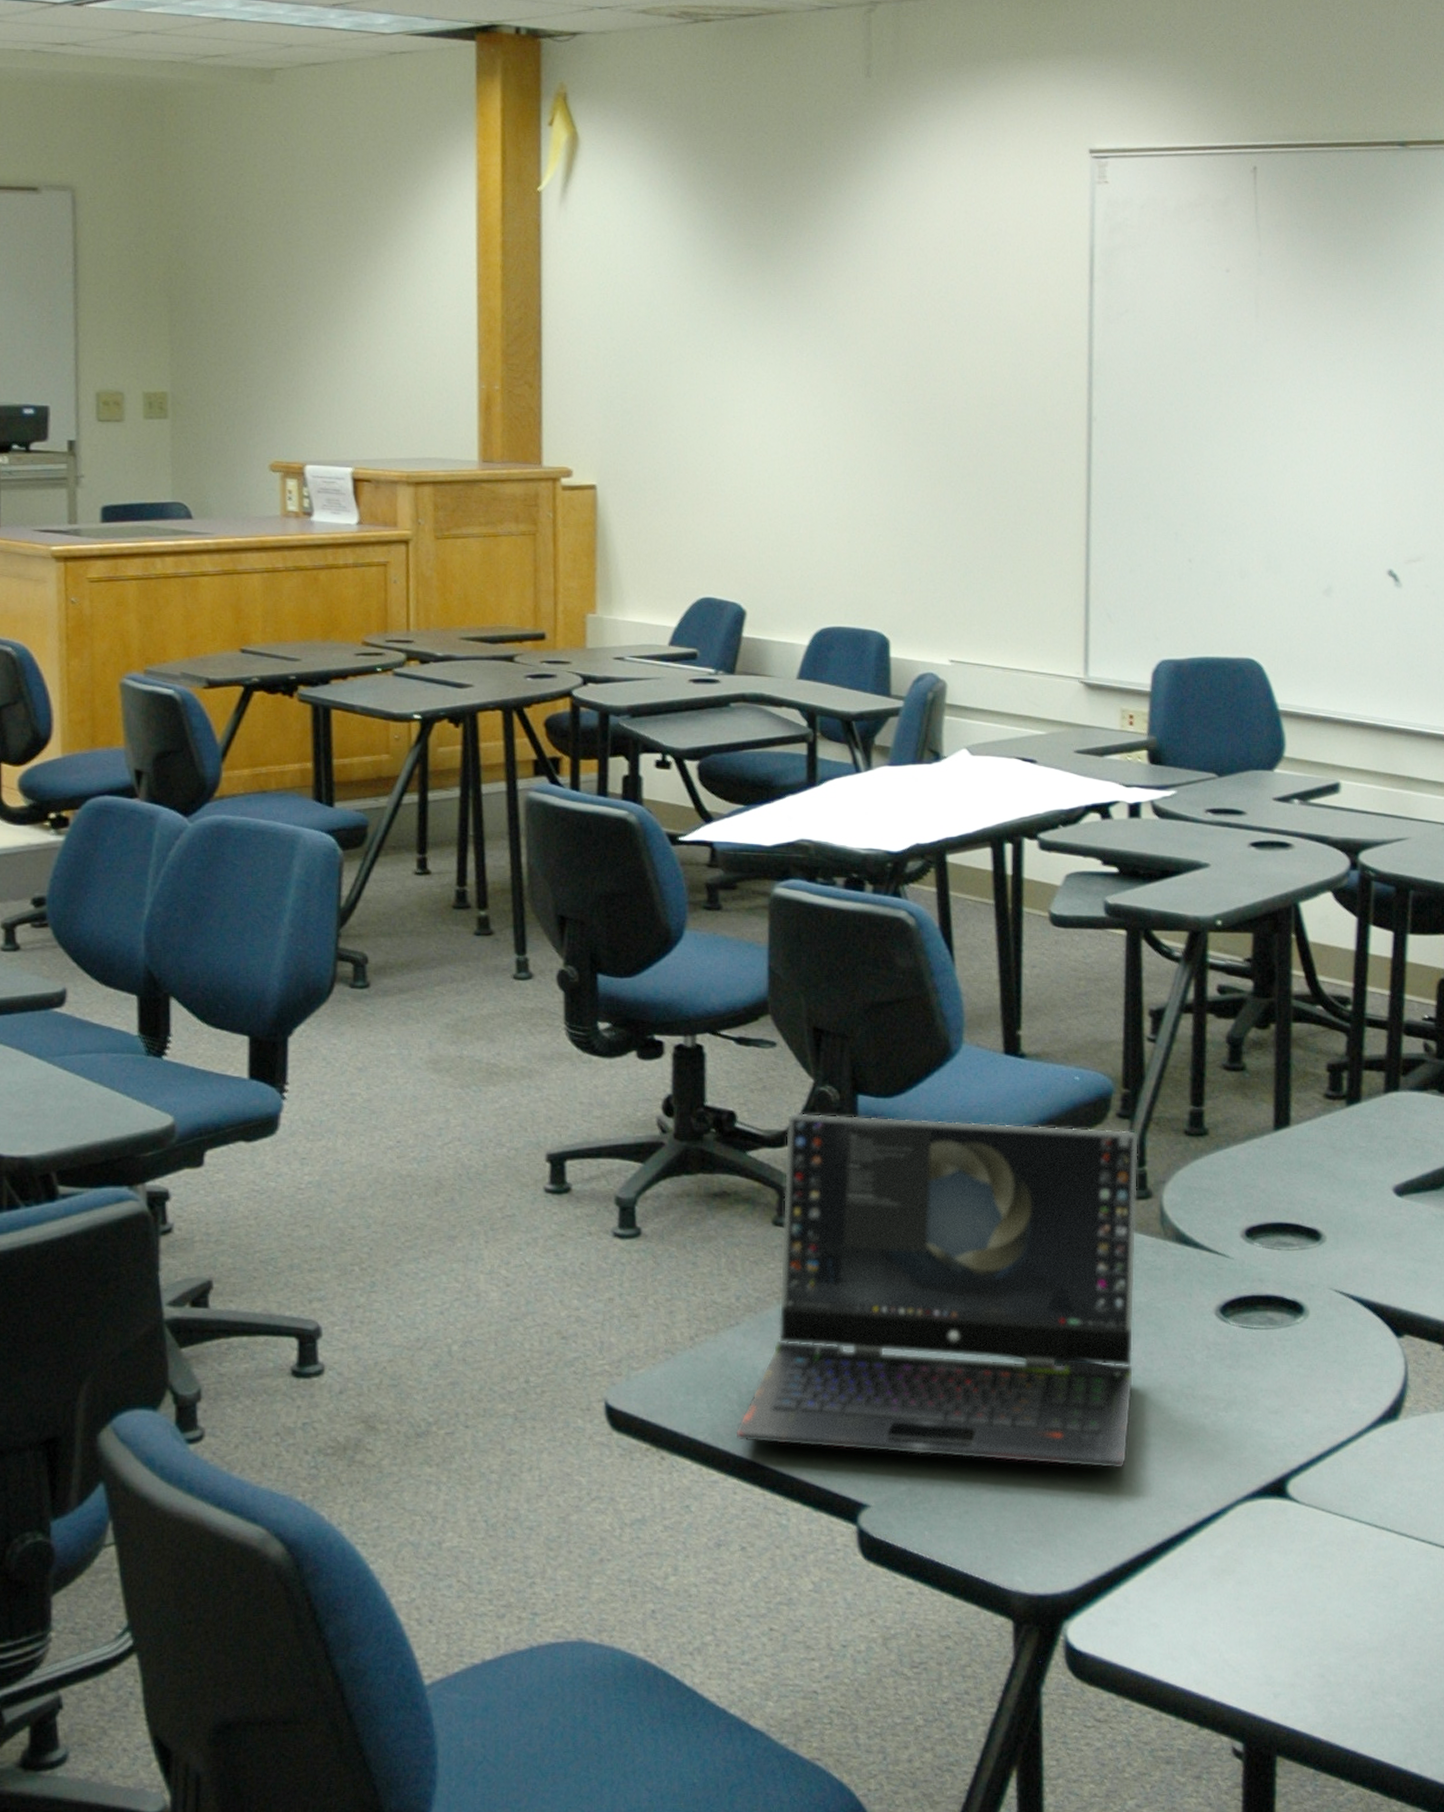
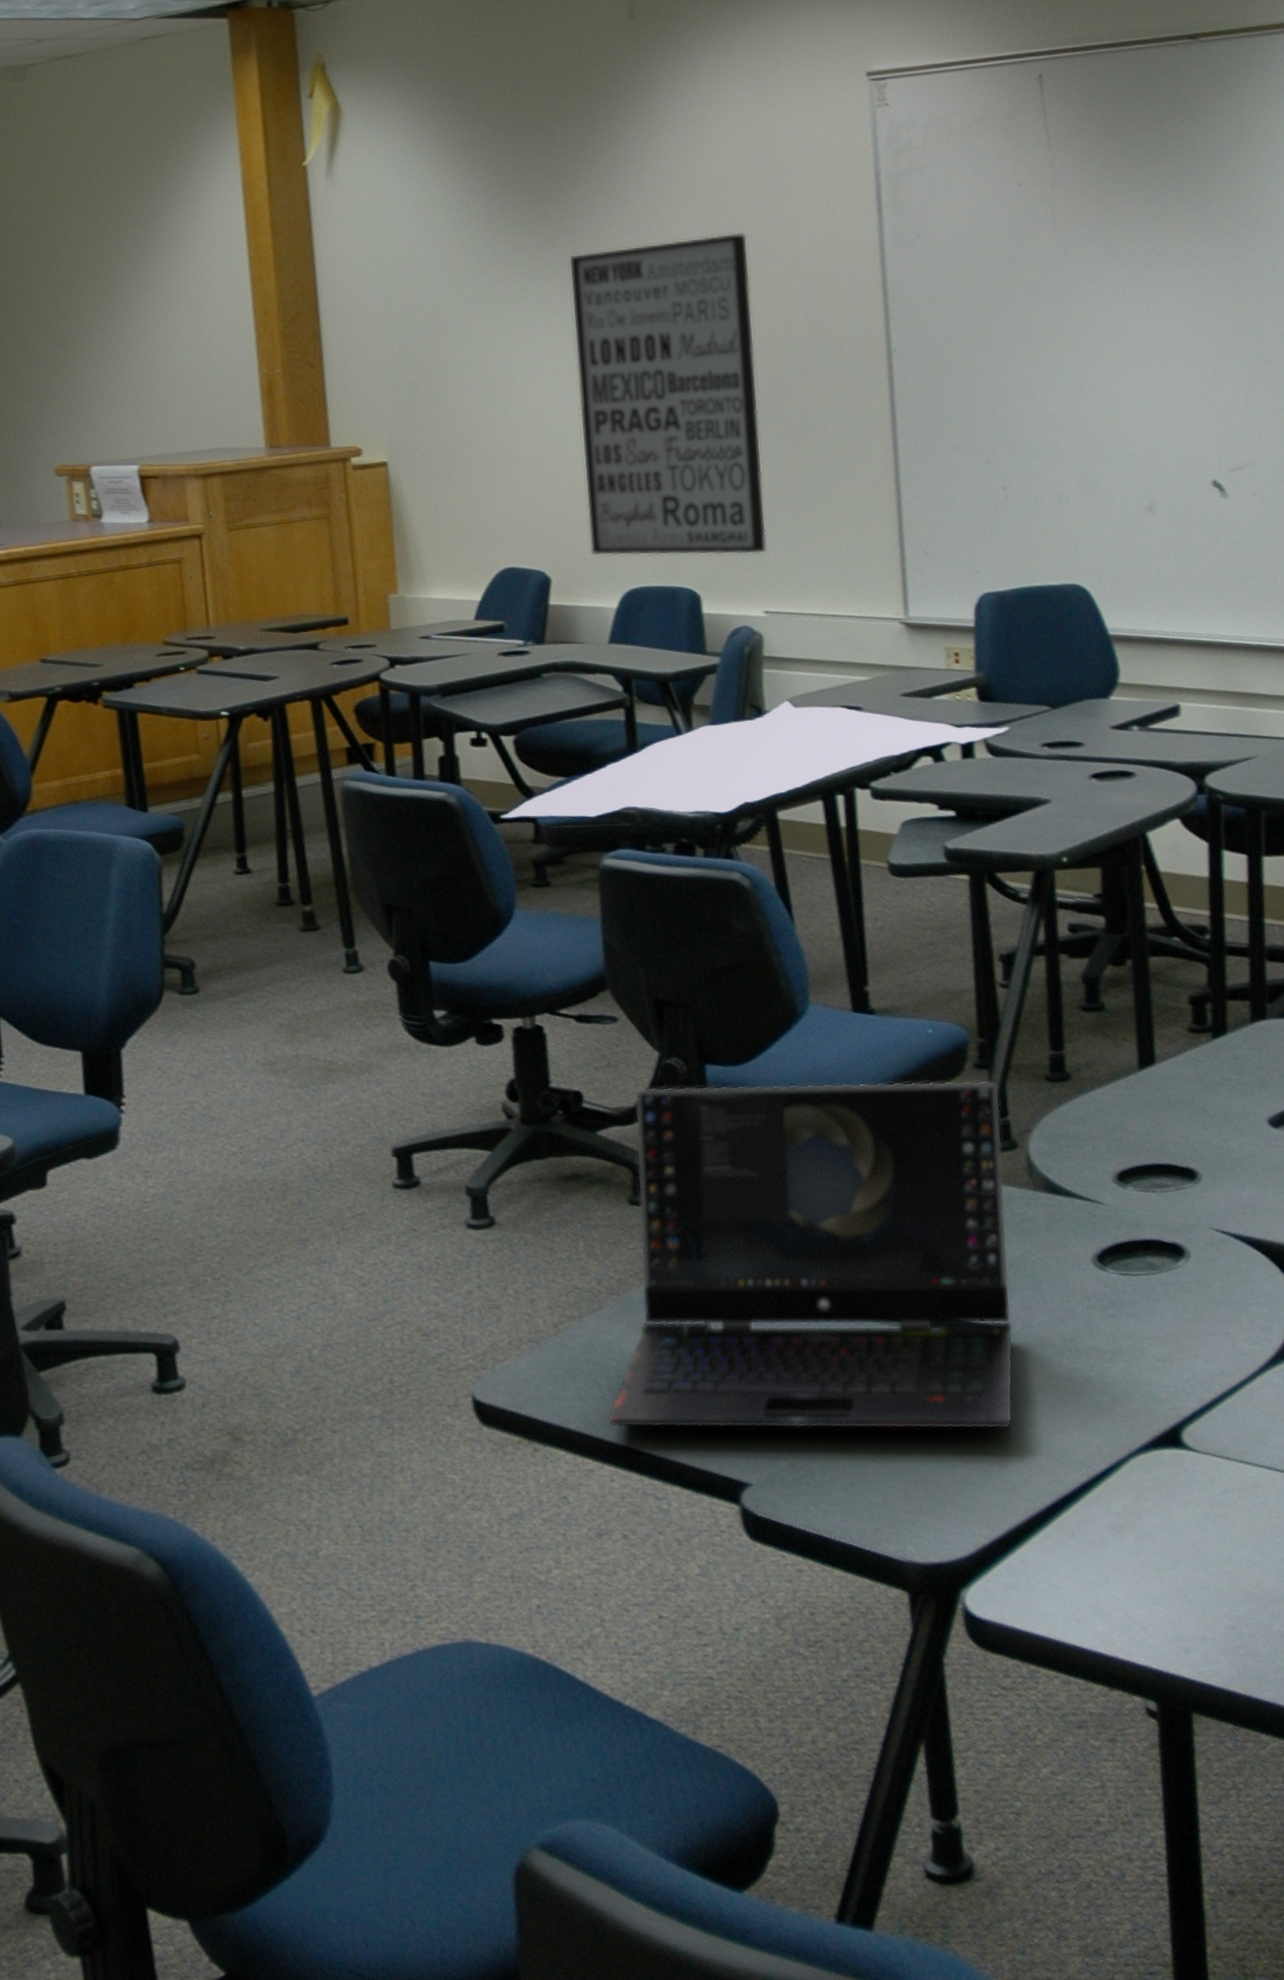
wall art: none [786,292,962,605] -> present [570,232,767,556]

